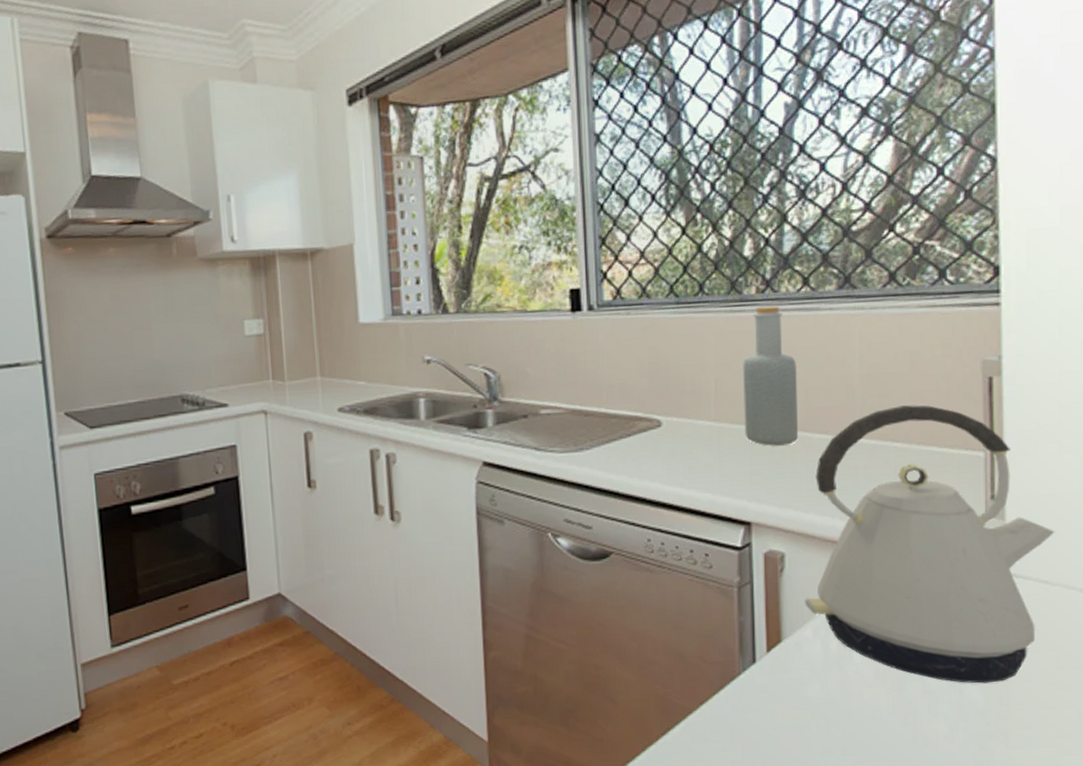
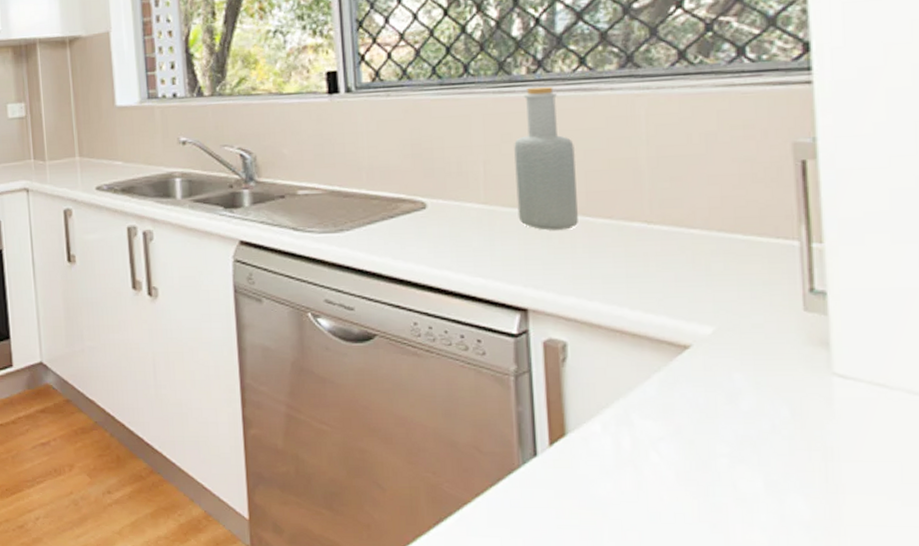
kettle: present [805,405,1055,684] -> none [591,189,891,494]

